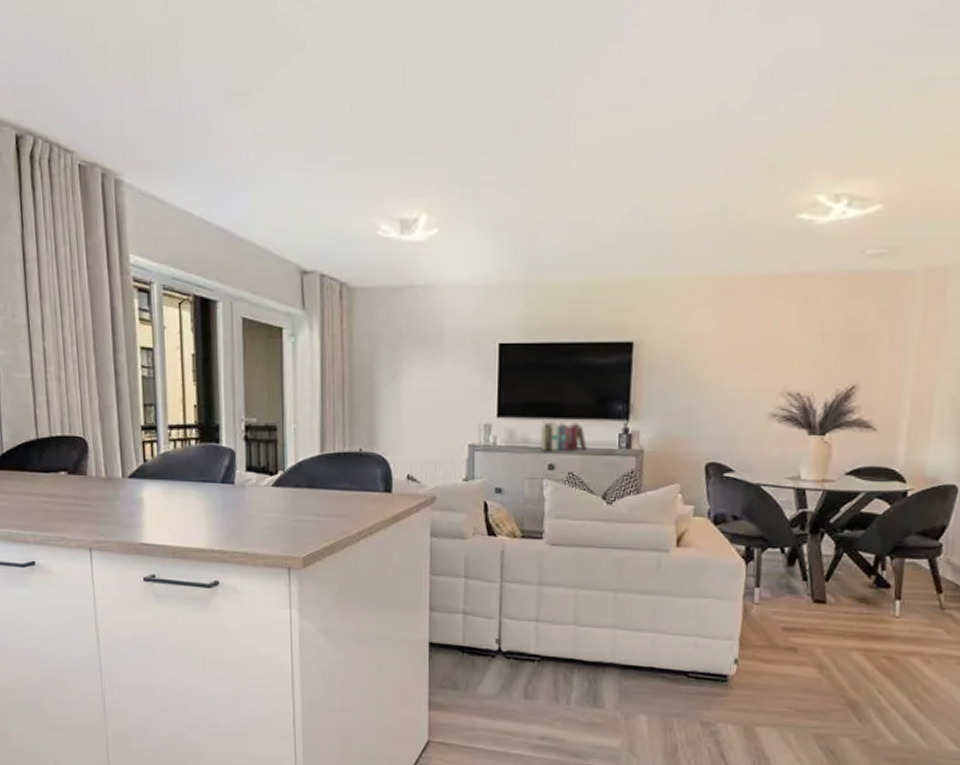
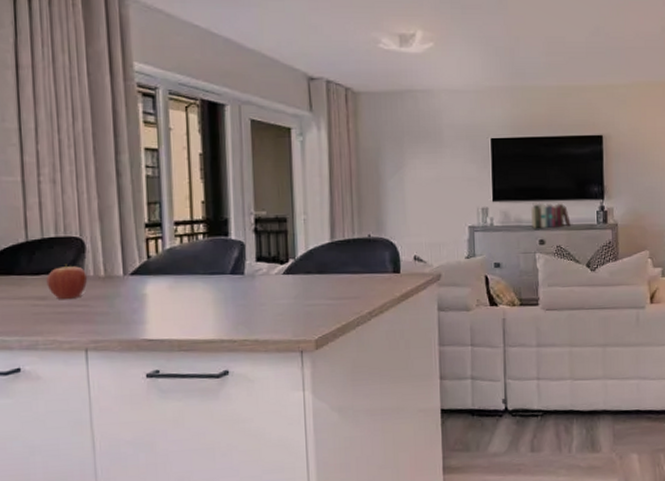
fruit: none [55,463,91,498] -> present [46,264,88,299]

